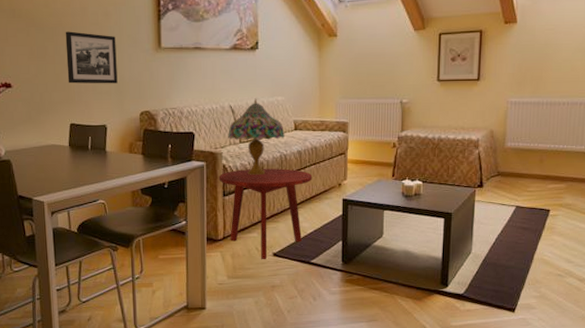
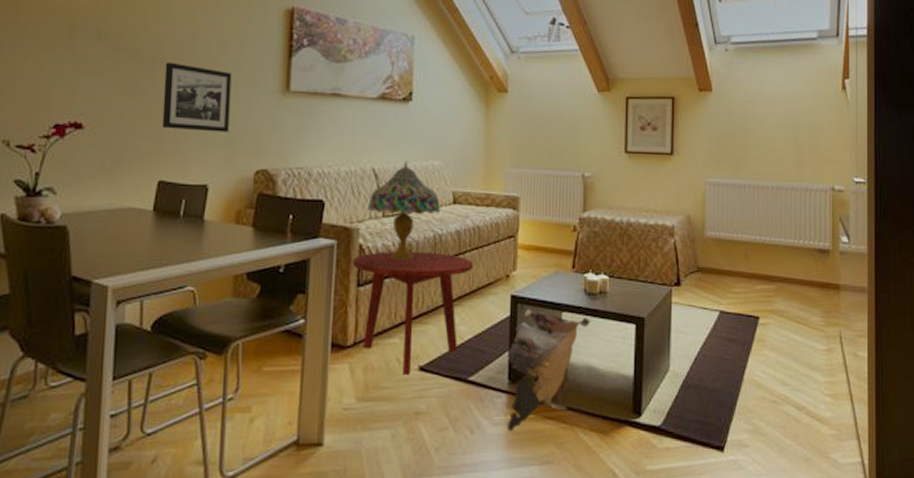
backpack: none [340,209,407,299] -> present [506,309,591,432]

